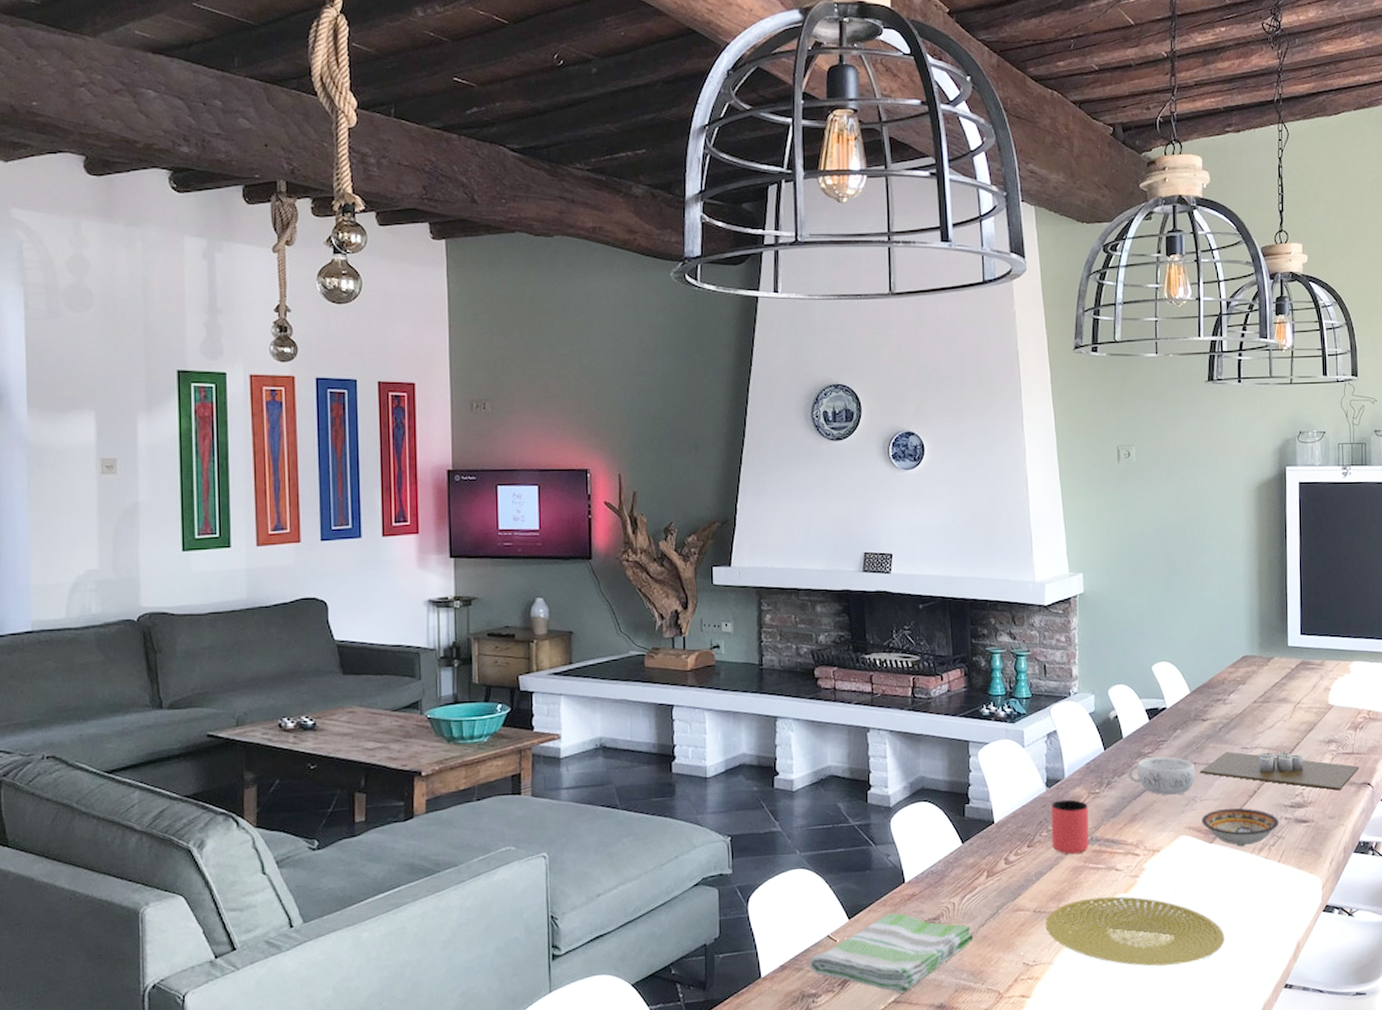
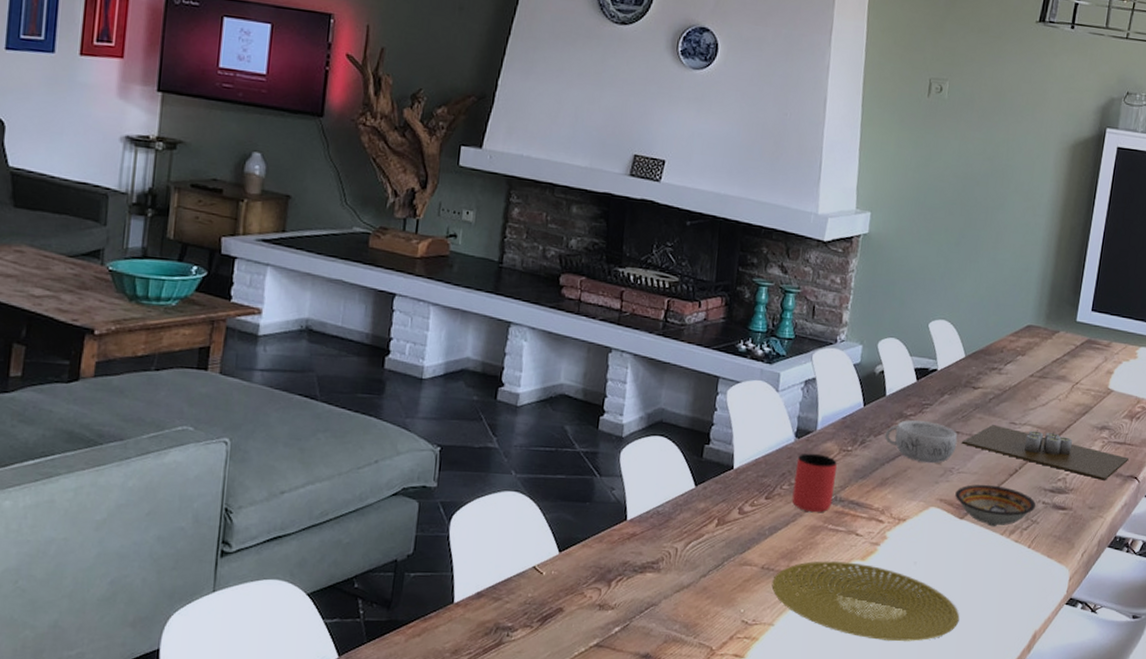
dish towel: present [809,913,974,994] -> none [508,551,693,638]

